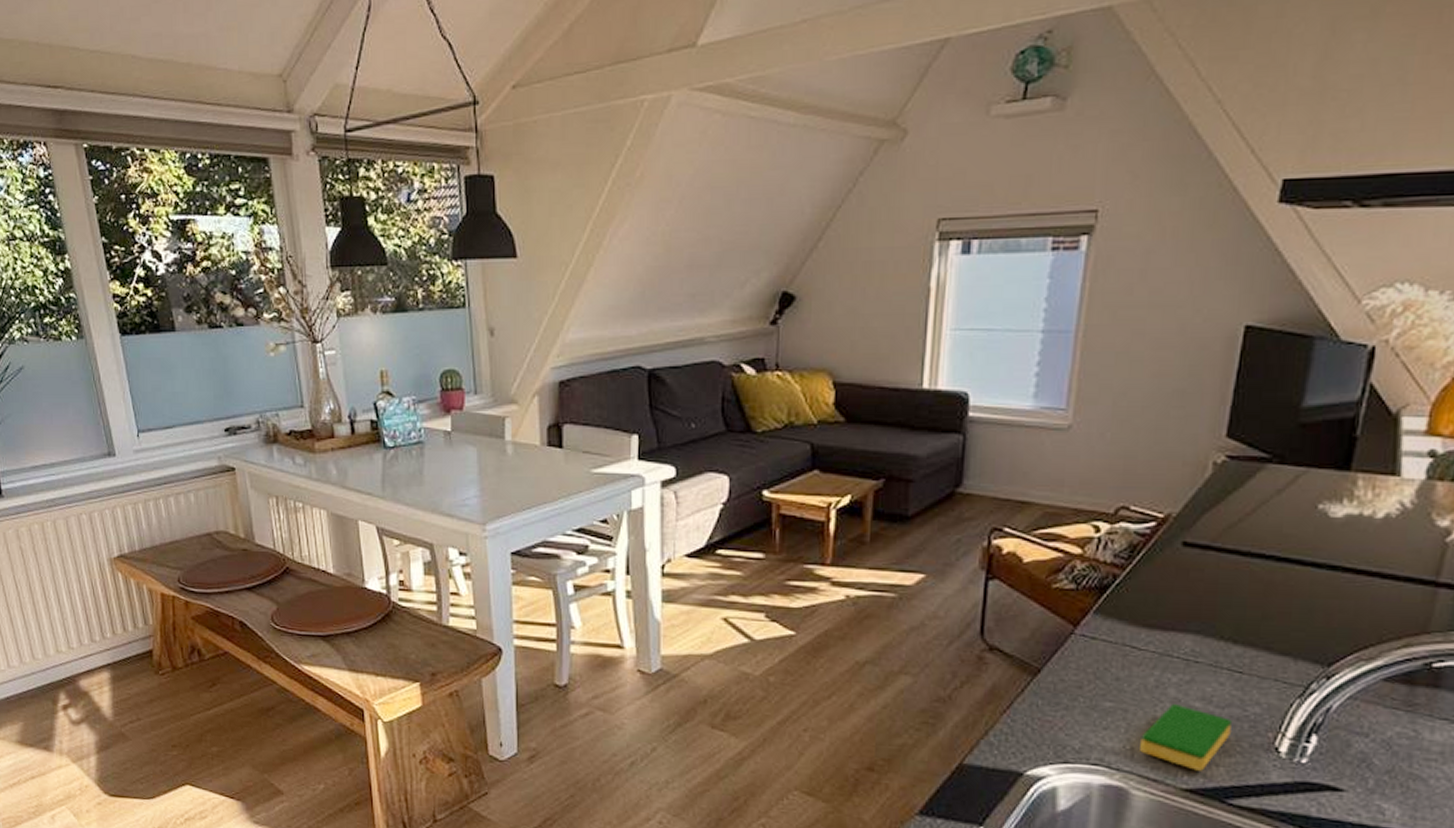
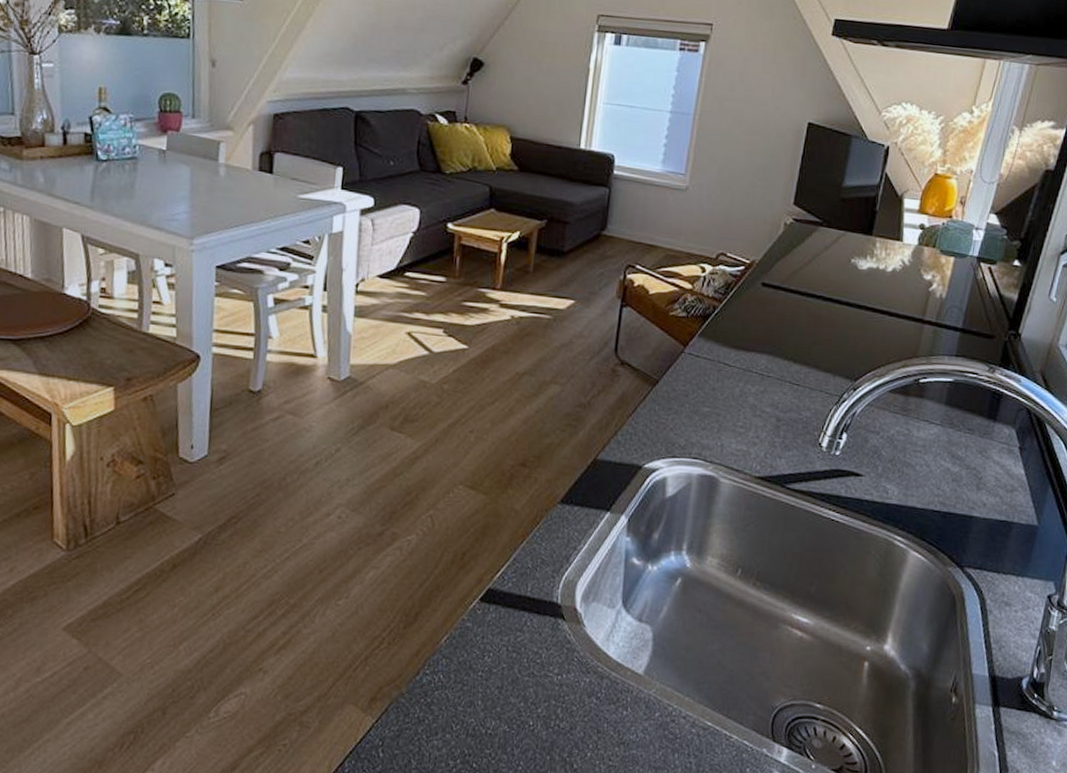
dish sponge: present [1140,704,1233,771] -> none [727,409,792,462]

